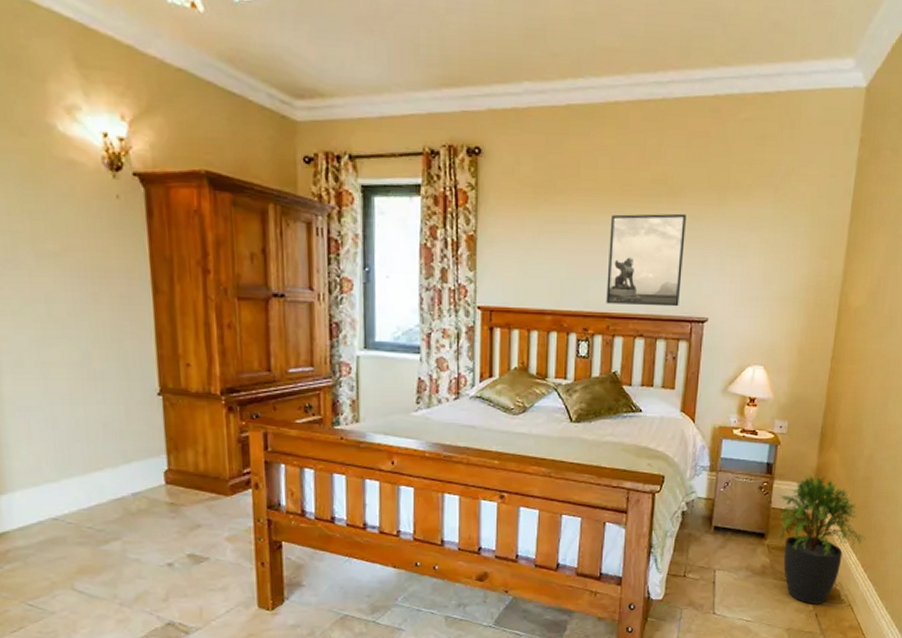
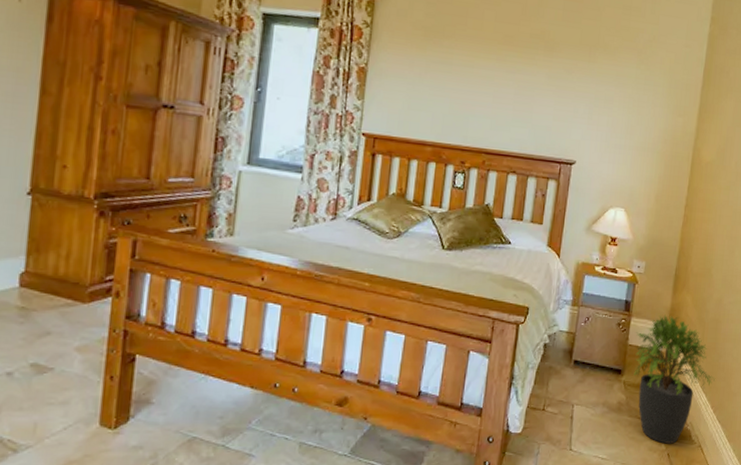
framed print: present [606,213,686,307] -> none [483,61,560,148]

